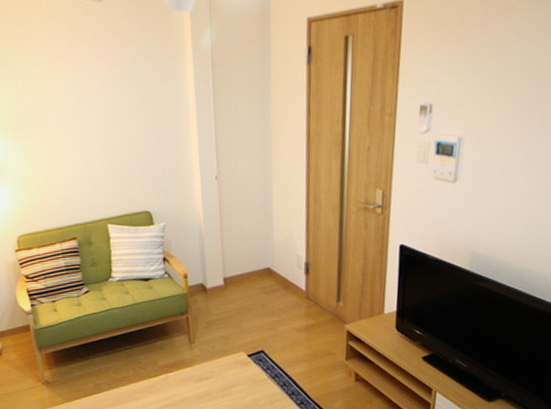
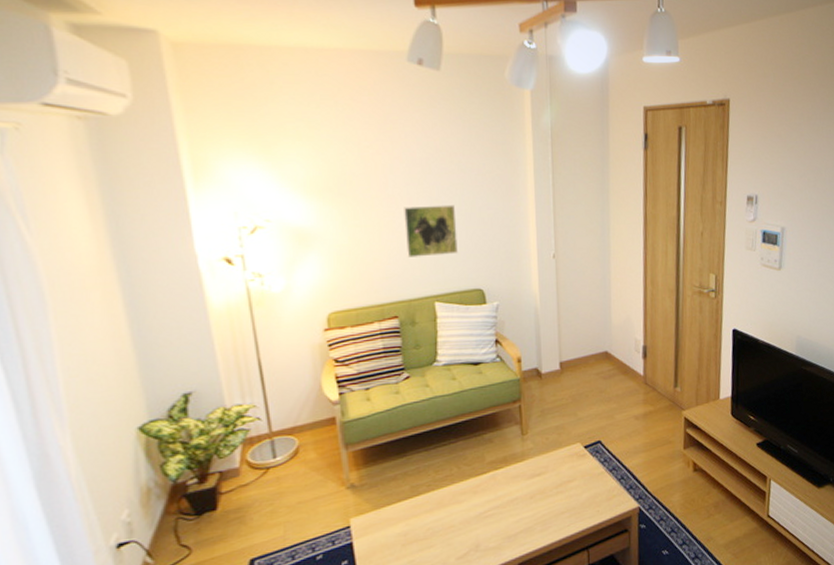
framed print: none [76,132,126,184] -> present [404,204,458,257]

